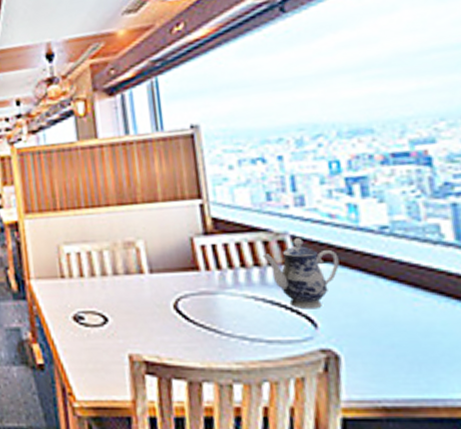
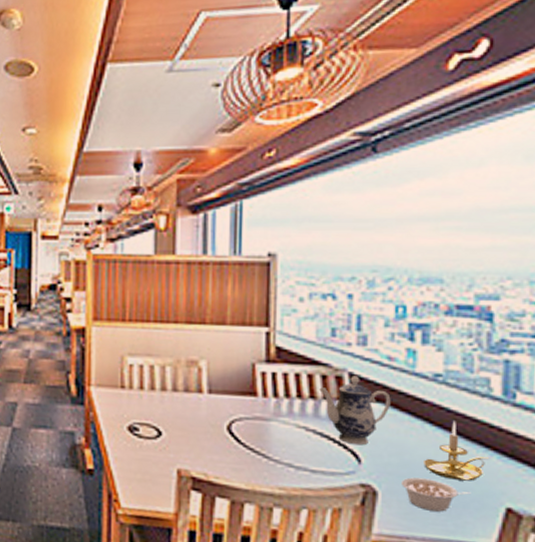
legume: none [363,336,439,370] -> present [401,477,471,512]
candle holder: none [383,273,454,335] -> present [424,421,490,481]

